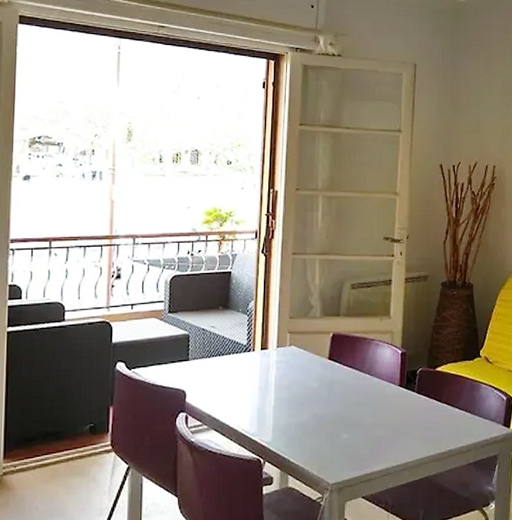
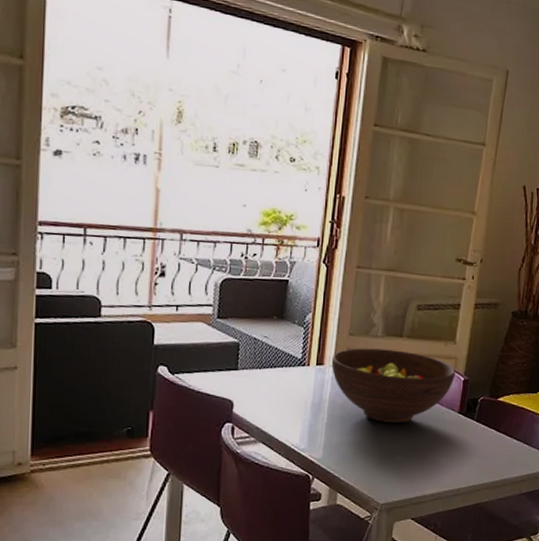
fruit bowl: none [275,329,393,401] -> present [331,348,456,423]

